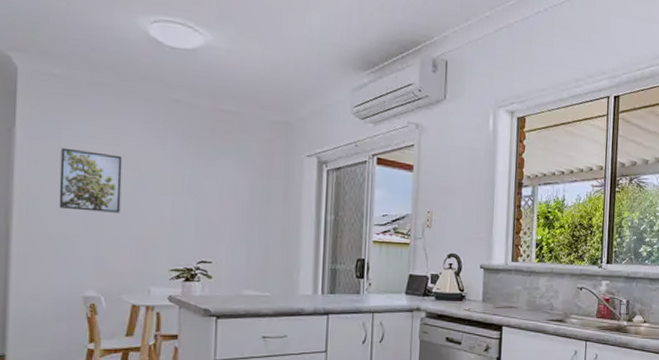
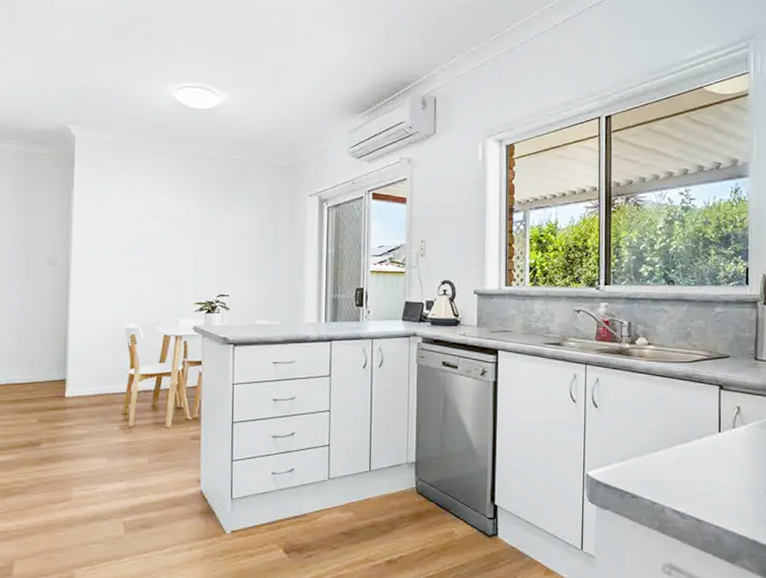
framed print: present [58,147,123,213] -> none [106,201,156,255]

